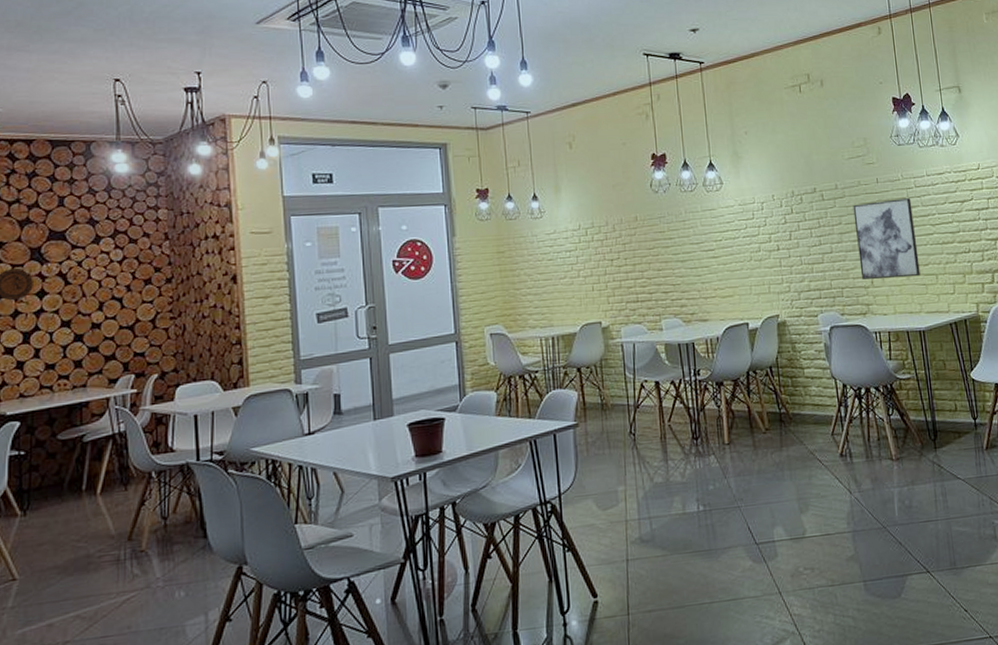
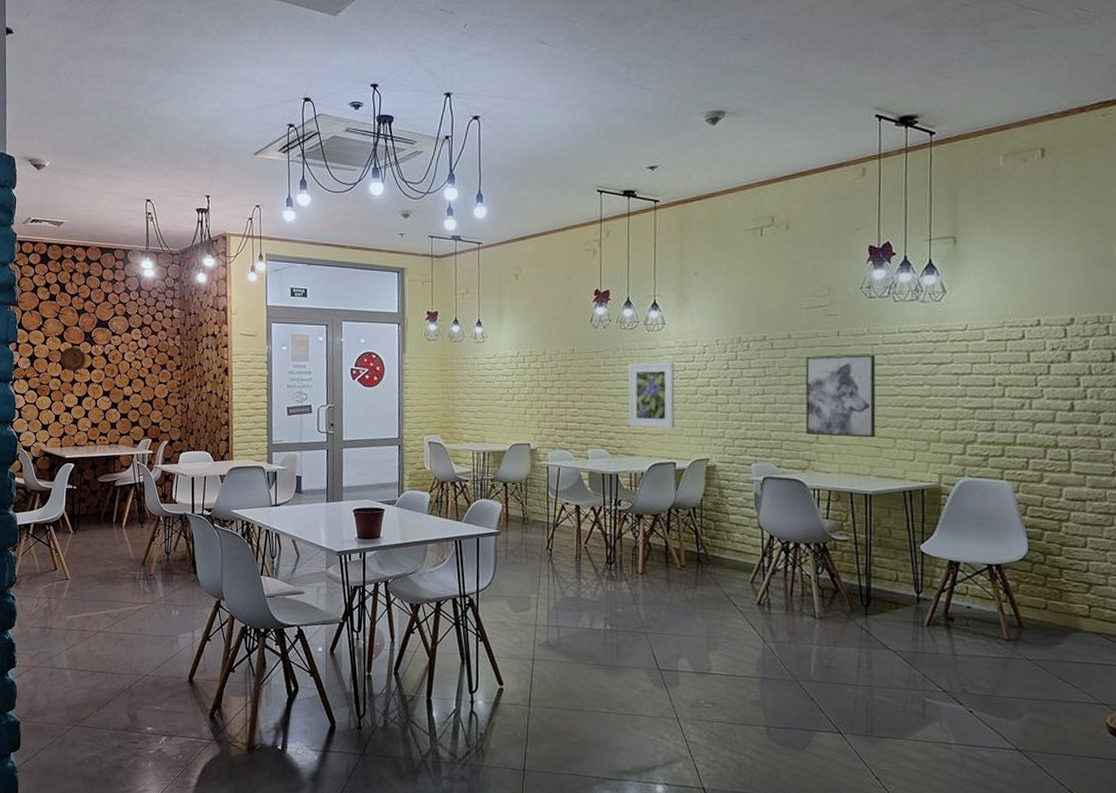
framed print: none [692,221,743,292] -> present [628,362,675,429]

